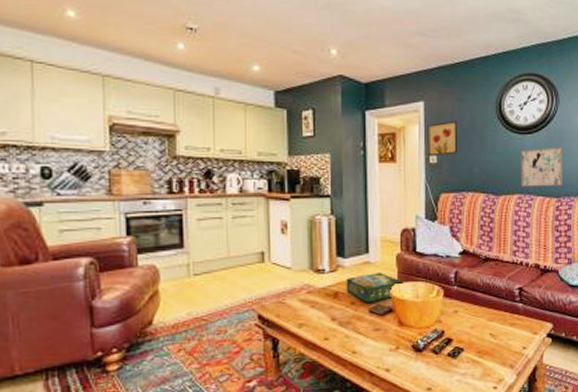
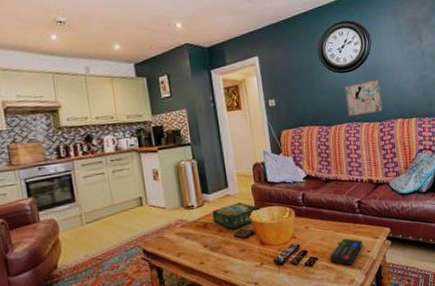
wall art: present [427,120,457,157] -> none [263,68,291,101]
remote control: none [478,329,518,362] -> present [330,238,363,266]

